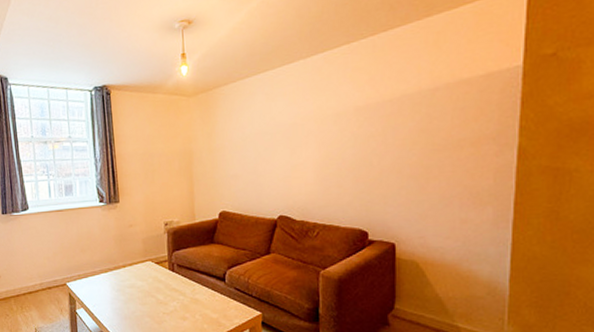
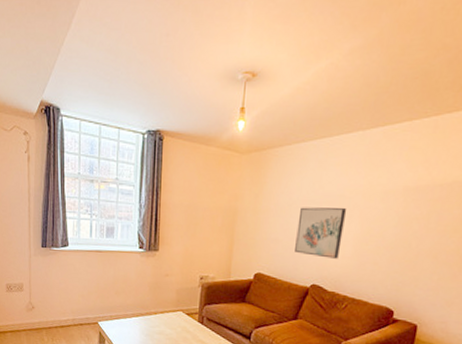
wall art: none [254,134,302,188] -> present [295,207,347,259]

